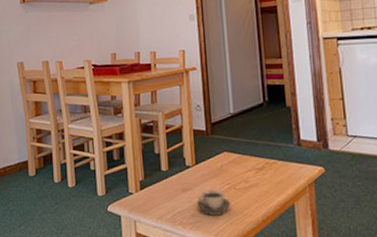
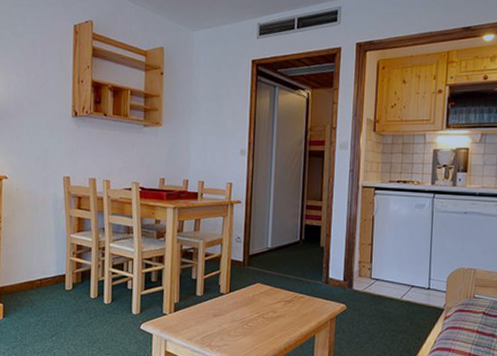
cup: present [196,188,231,216] -> none [225,315,258,341]

